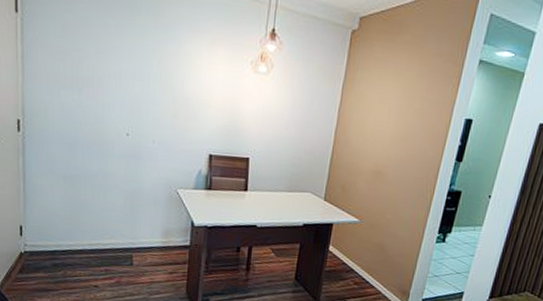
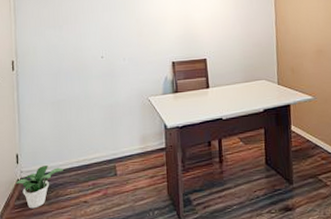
potted plant: none [18,242,73,285] -> present [15,166,63,209]

